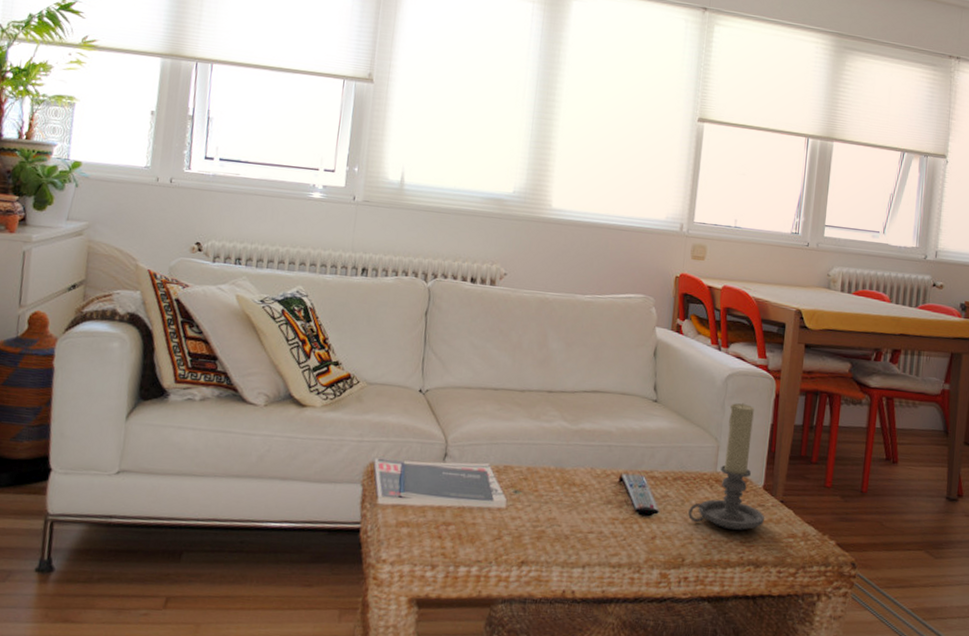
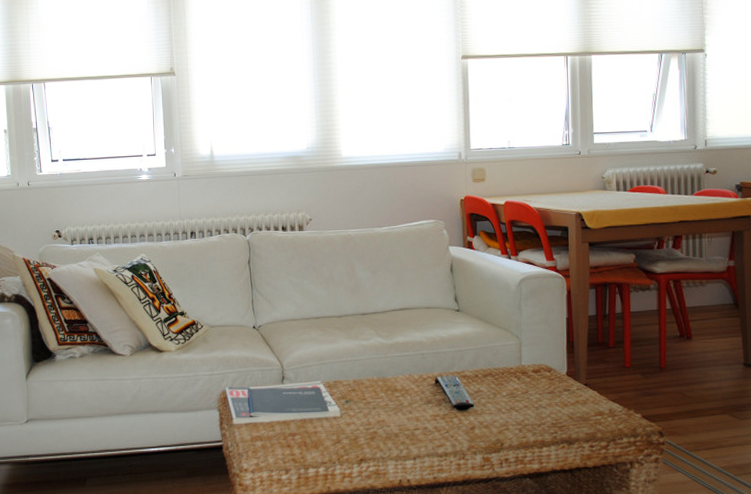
candle holder: present [688,403,764,531] -> none [501,302,571,415]

